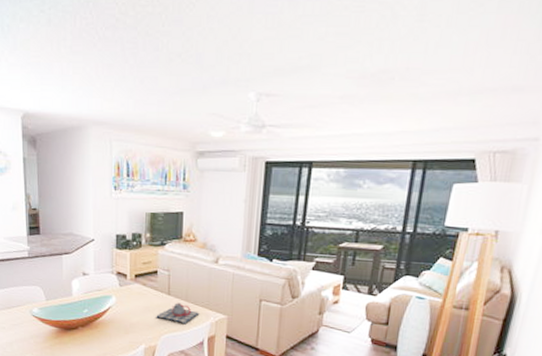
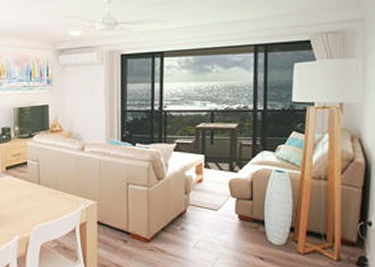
teapot: present [156,302,200,325] -> none [28,192,70,213]

